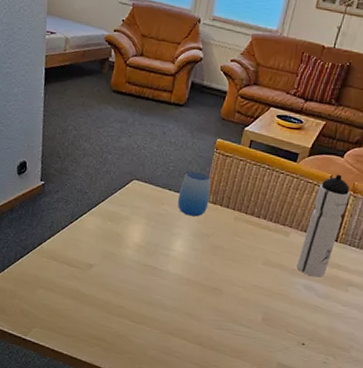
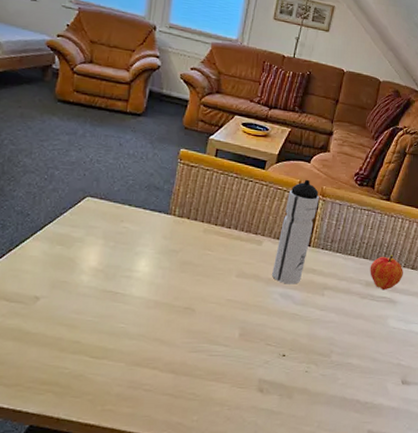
cup: present [177,171,211,217] -> none [139,184,176,232]

